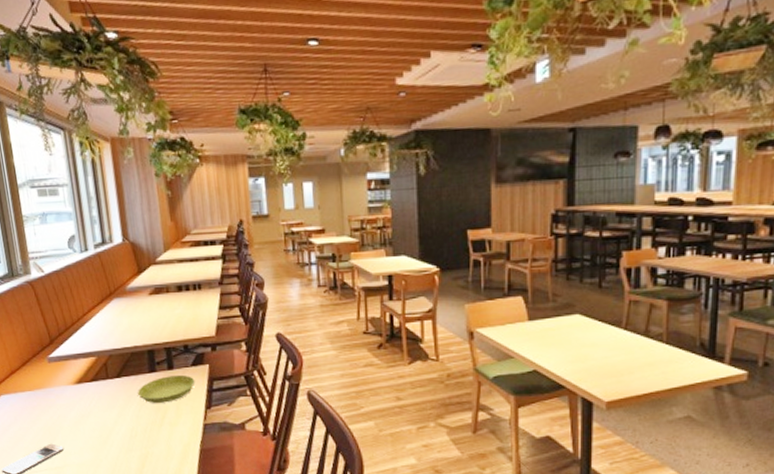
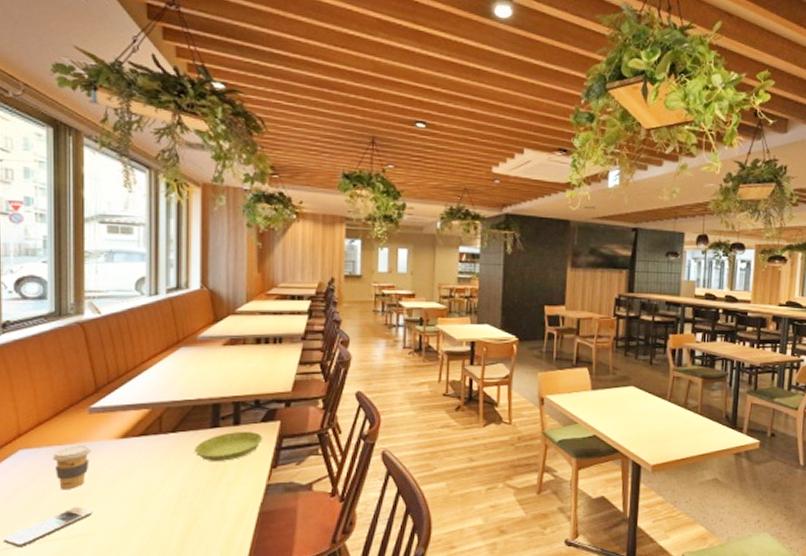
coffee cup: none [26,391,56,429] -> present [52,446,91,490]

